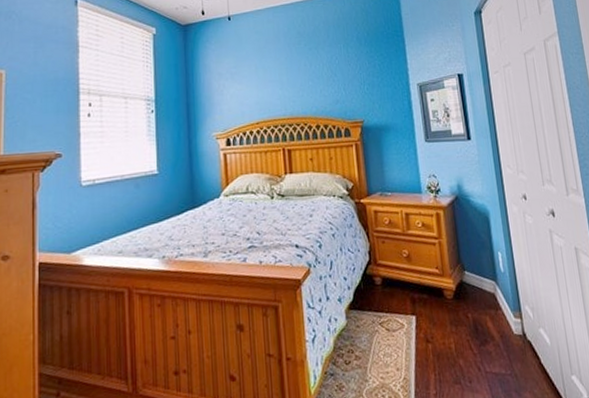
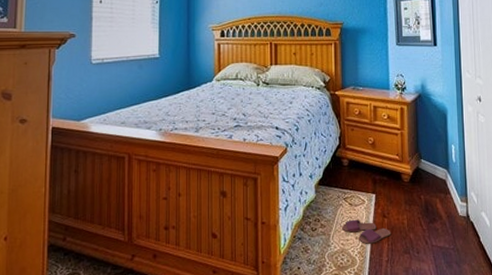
slippers: none [380,347,438,376] -> present [342,219,392,244]

